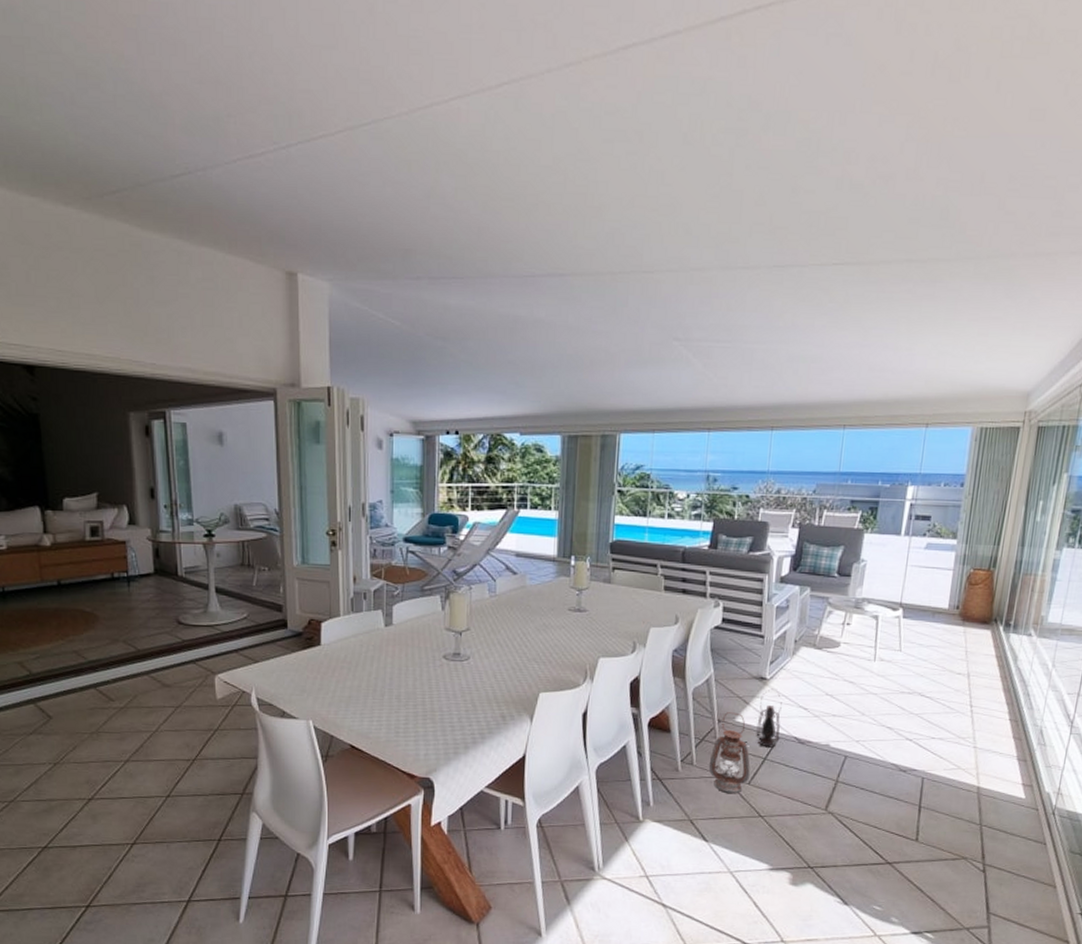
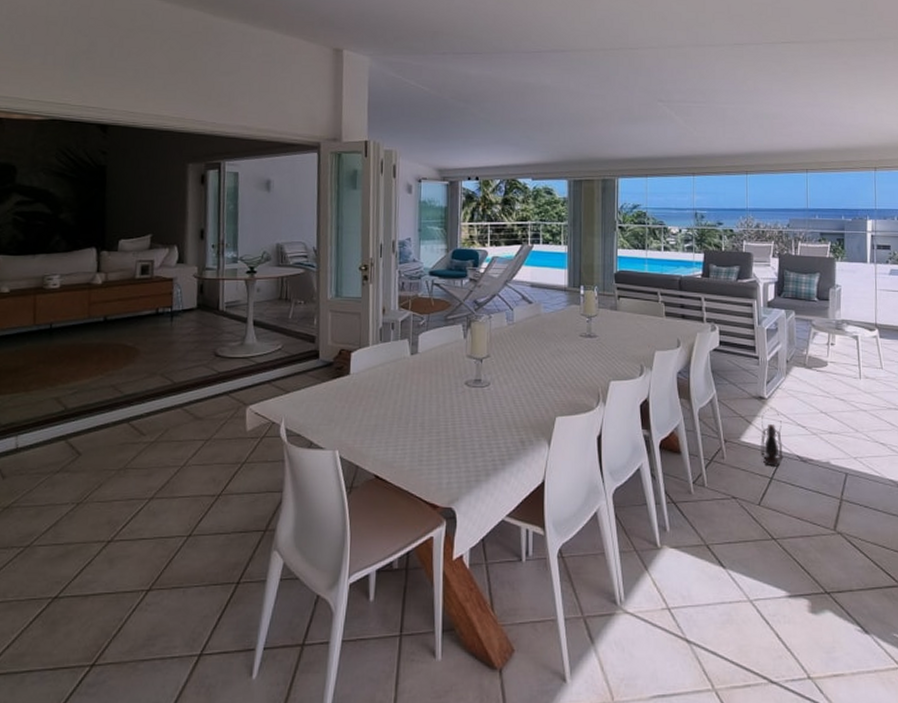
lantern: present [708,712,751,794] -> none [719,432,759,516]

